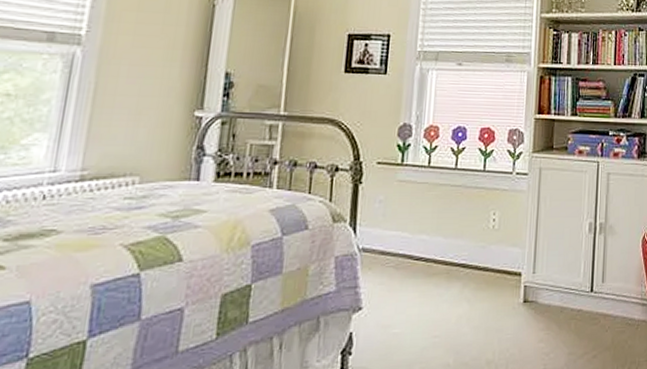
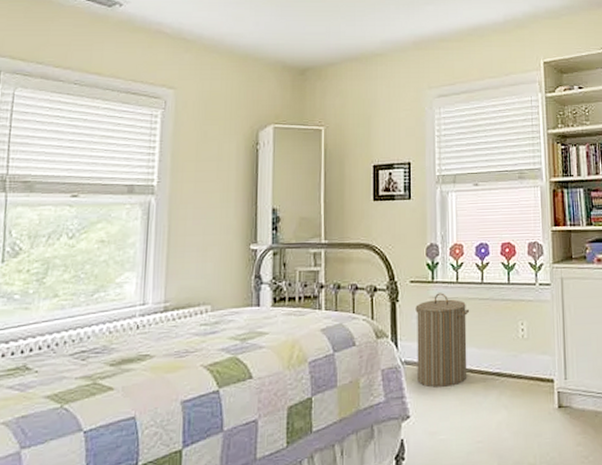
laundry hamper: none [374,176,440,278] -> present [415,293,470,388]

